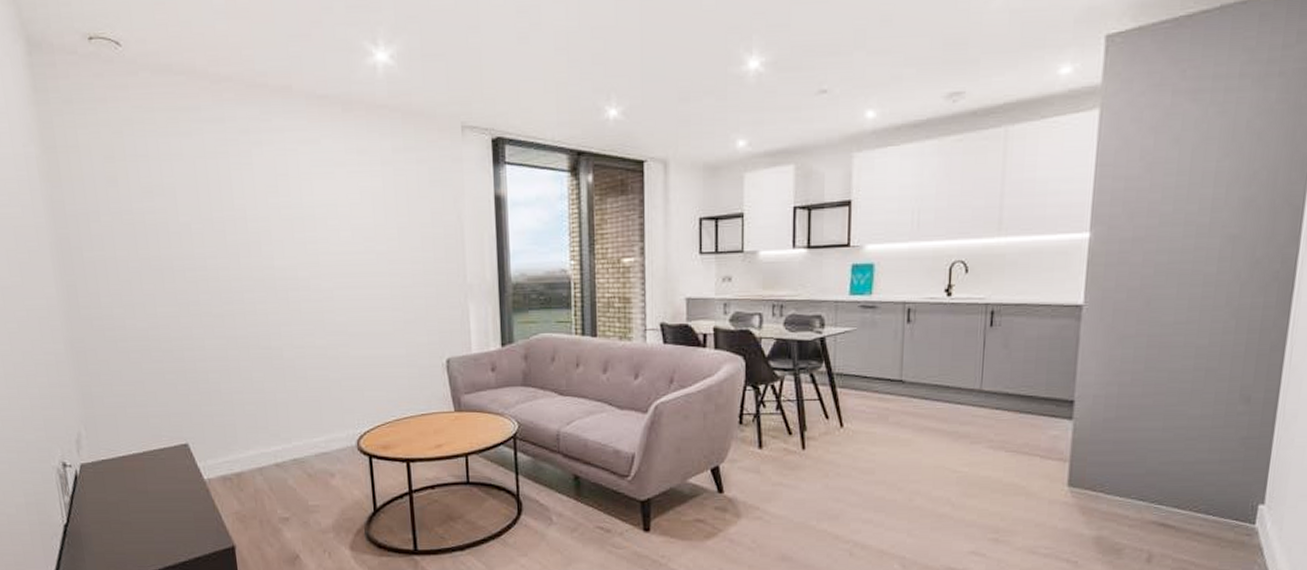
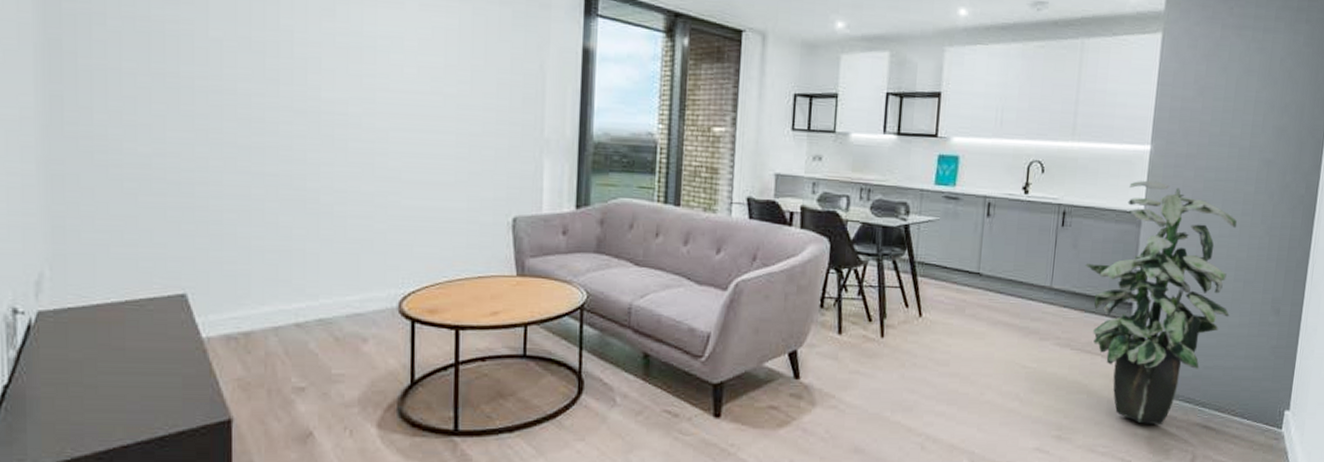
indoor plant: none [1018,270,1197,525] -> present [1085,180,1238,426]

